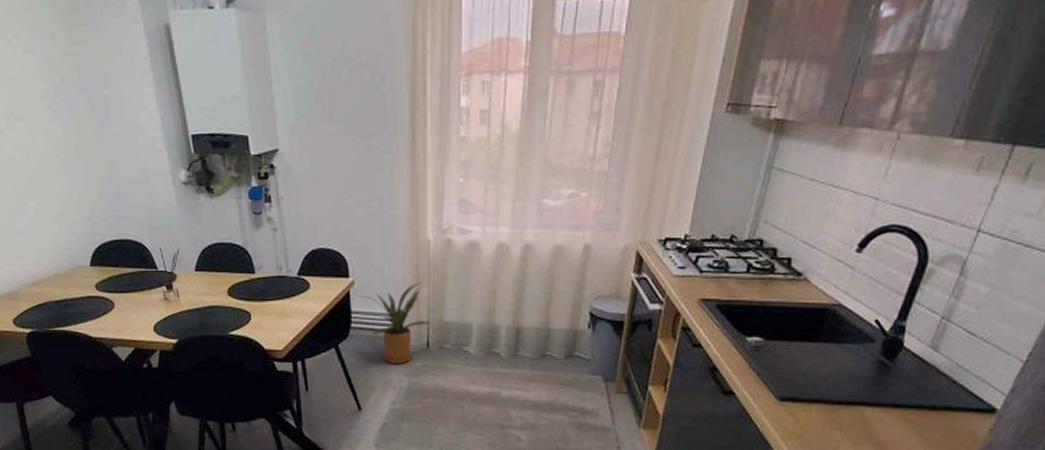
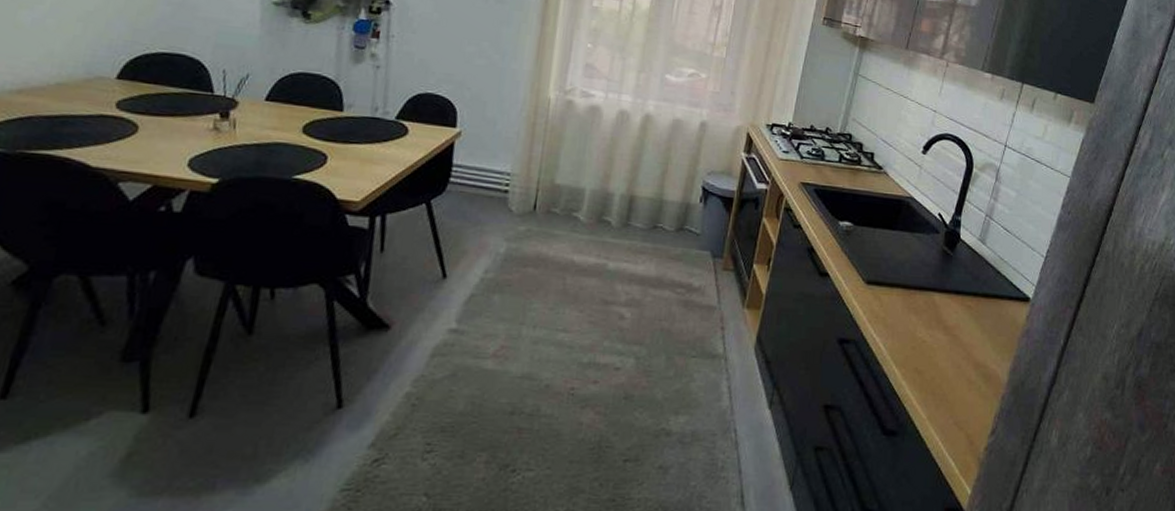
house plant: present [359,281,430,364] -> none [464,140,540,227]

